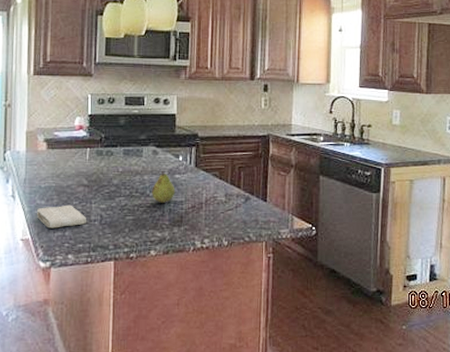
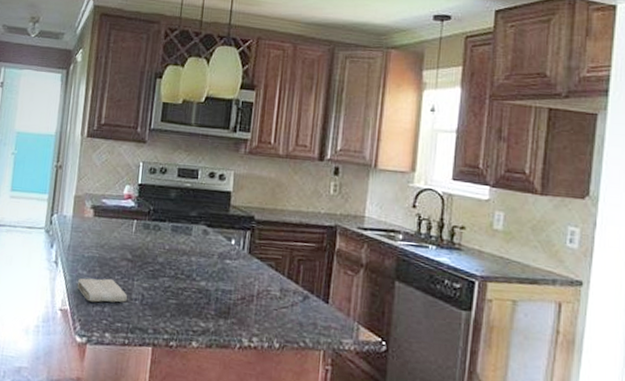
fruit: present [152,170,175,203] -> none [198,253,225,290]

